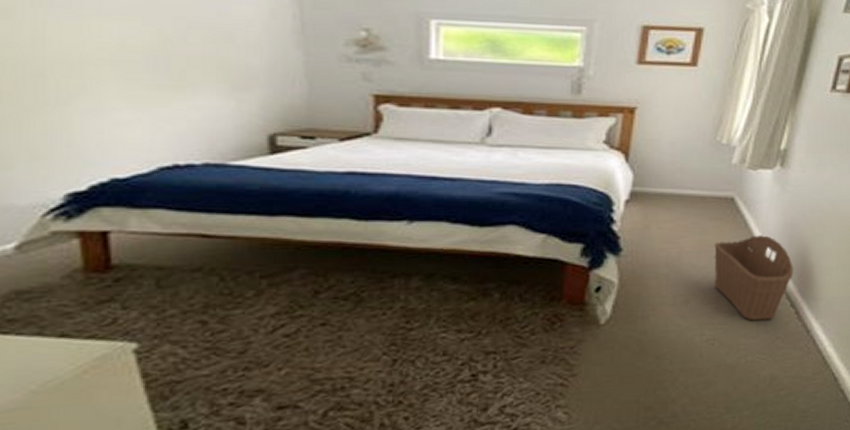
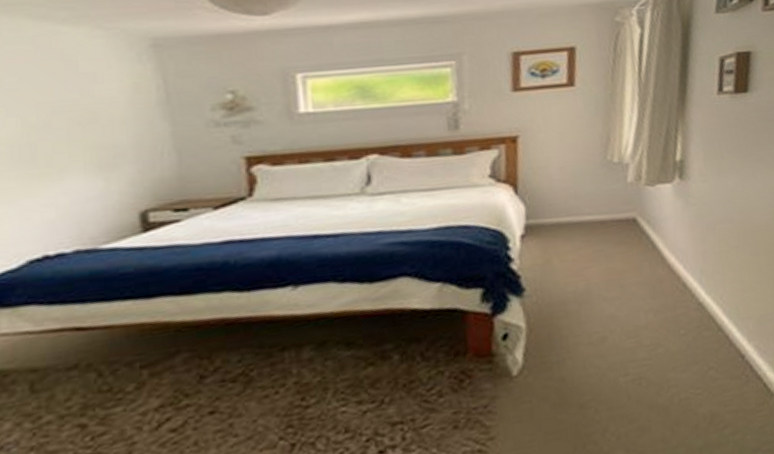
wicker basket: present [714,235,794,321] -> none [623,255,715,352]

